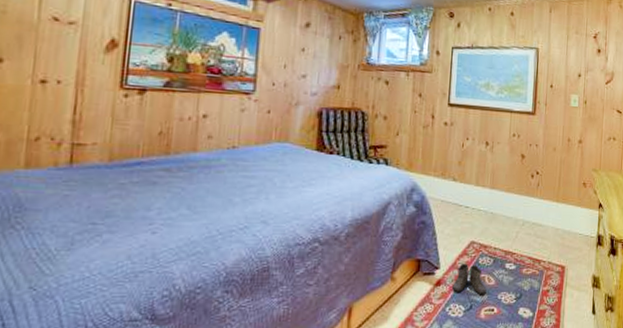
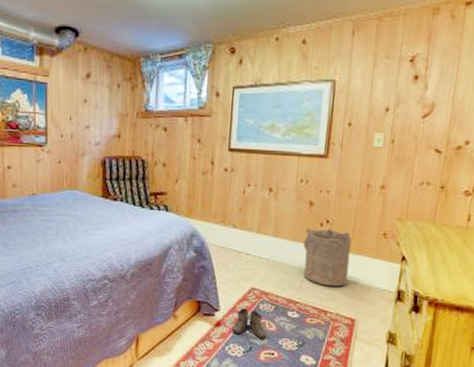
laundry hamper: none [518,180,558,235] -> present [303,229,352,287]

